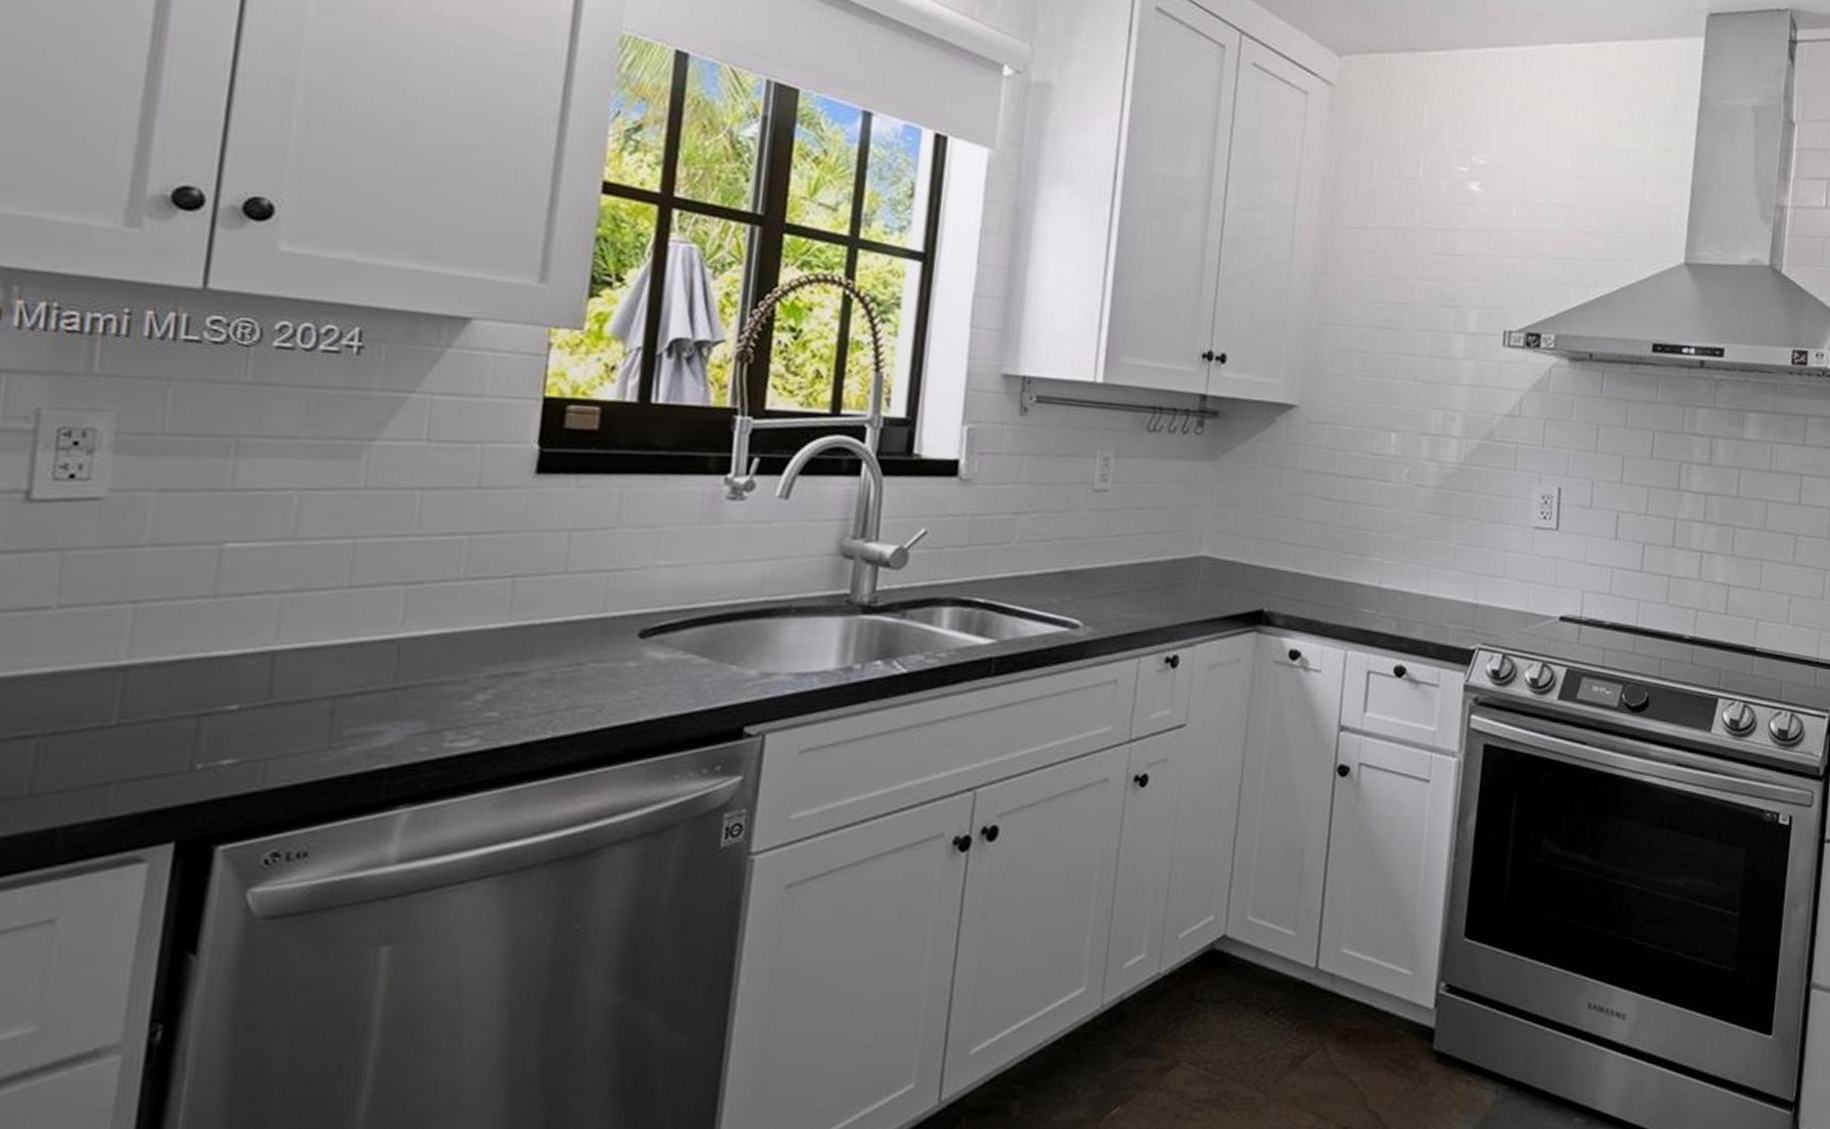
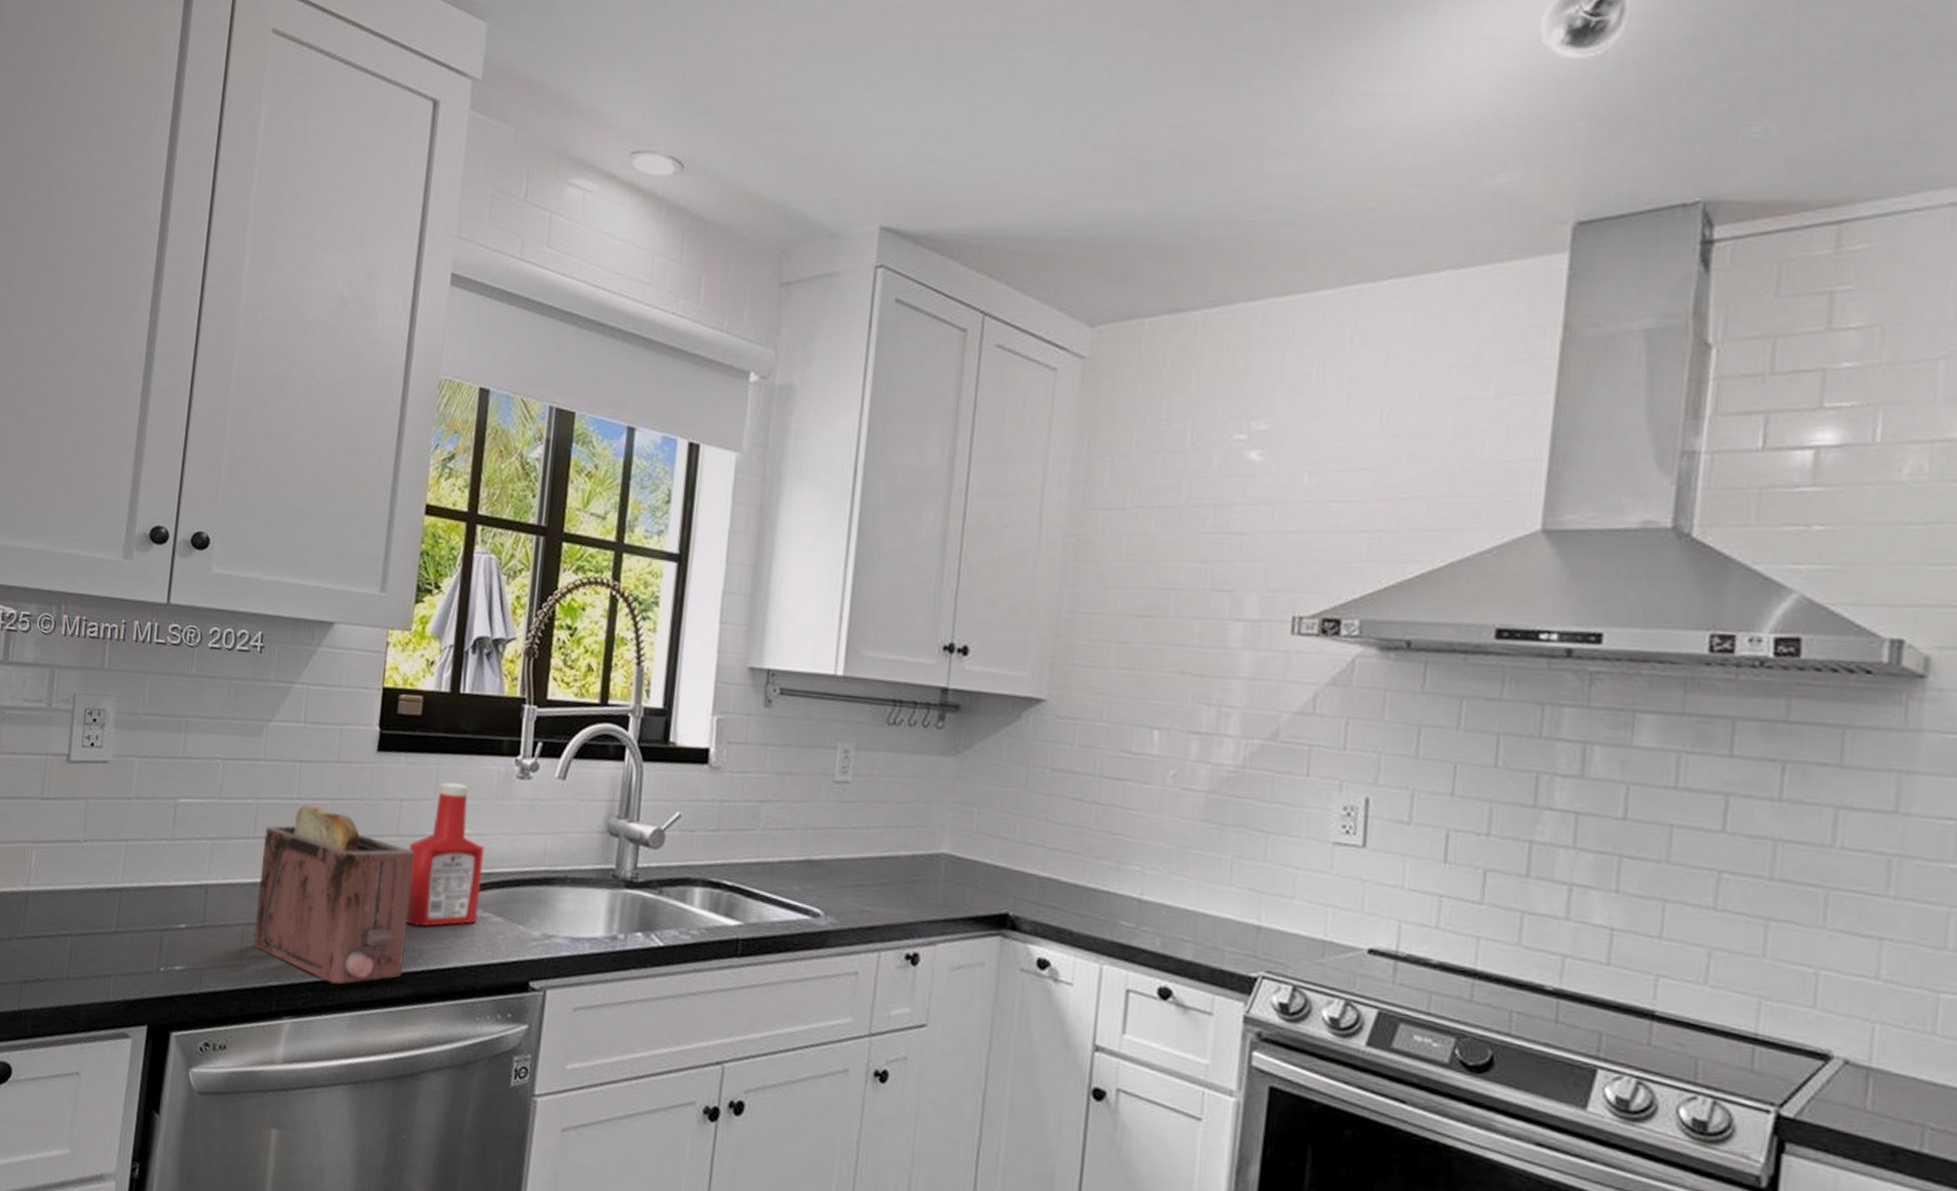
toaster: none [349,541,591,757] -> present [253,804,415,985]
ketchup bottle: none [579,507,687,678] -> present [406,782,486,927]

